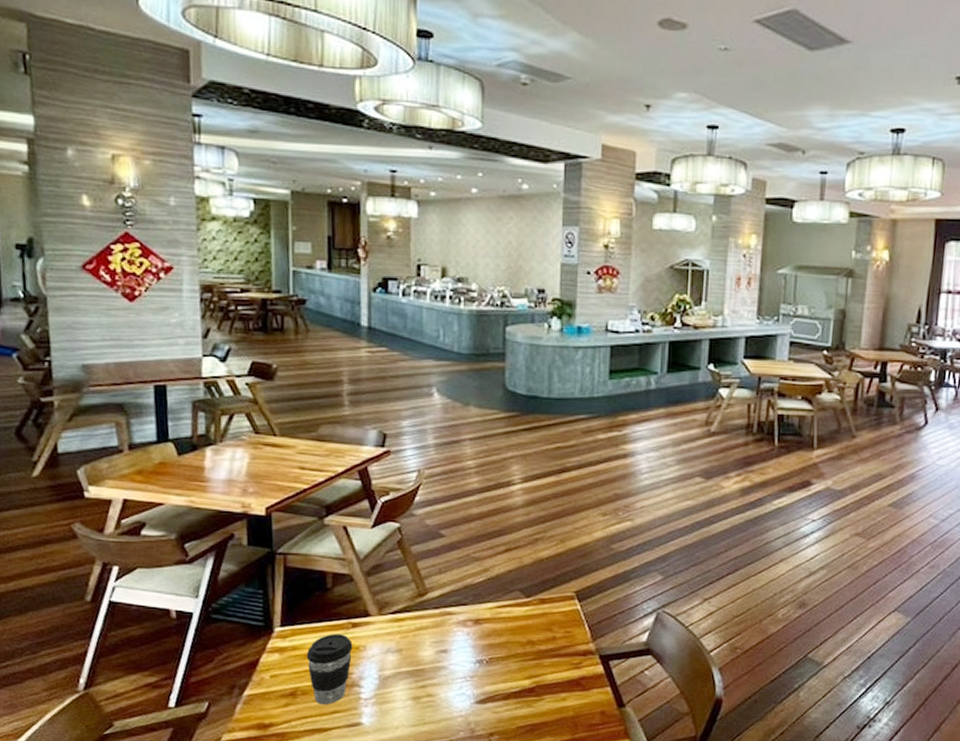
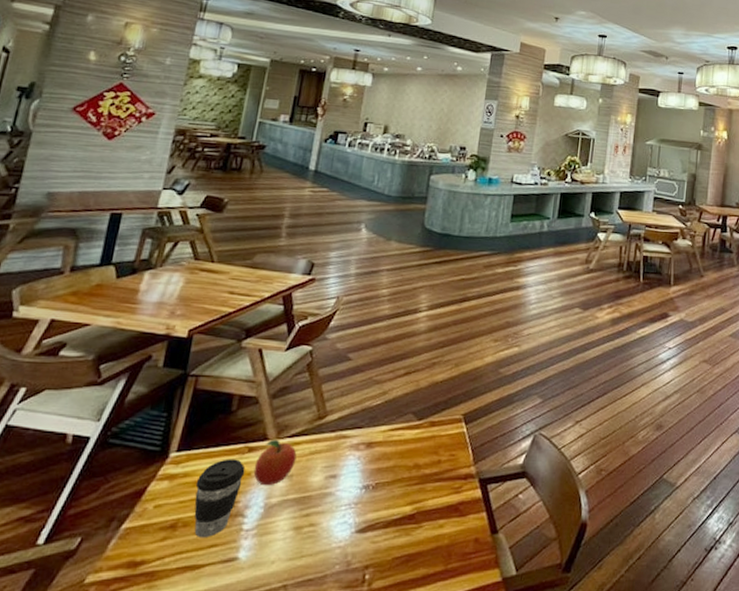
fruit: none [361,615,403,660] -> present [253,439,297,486]

